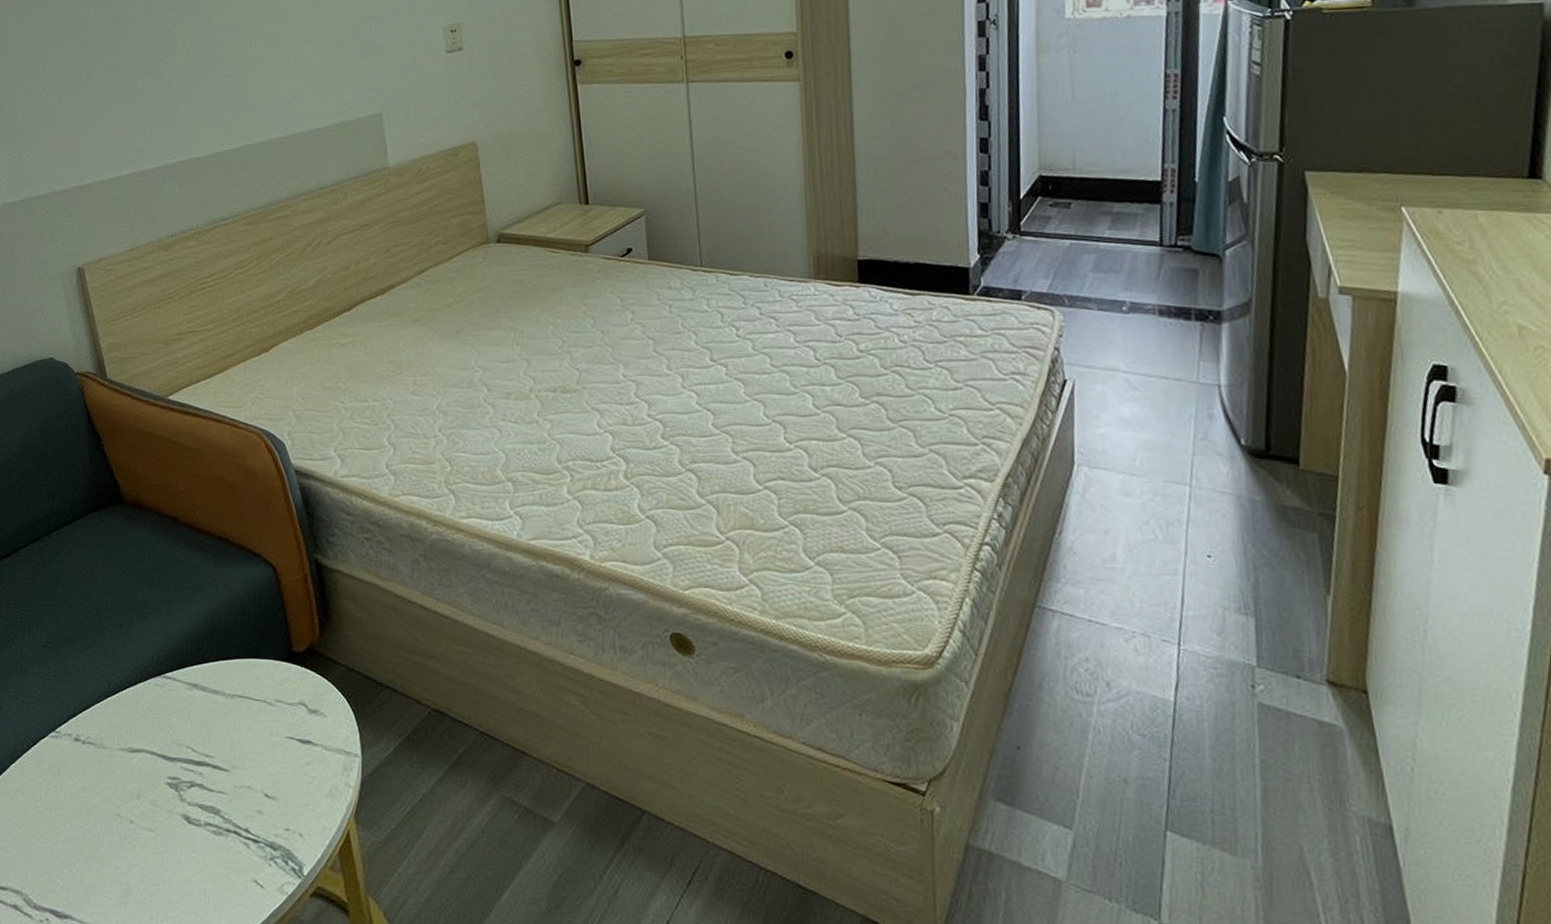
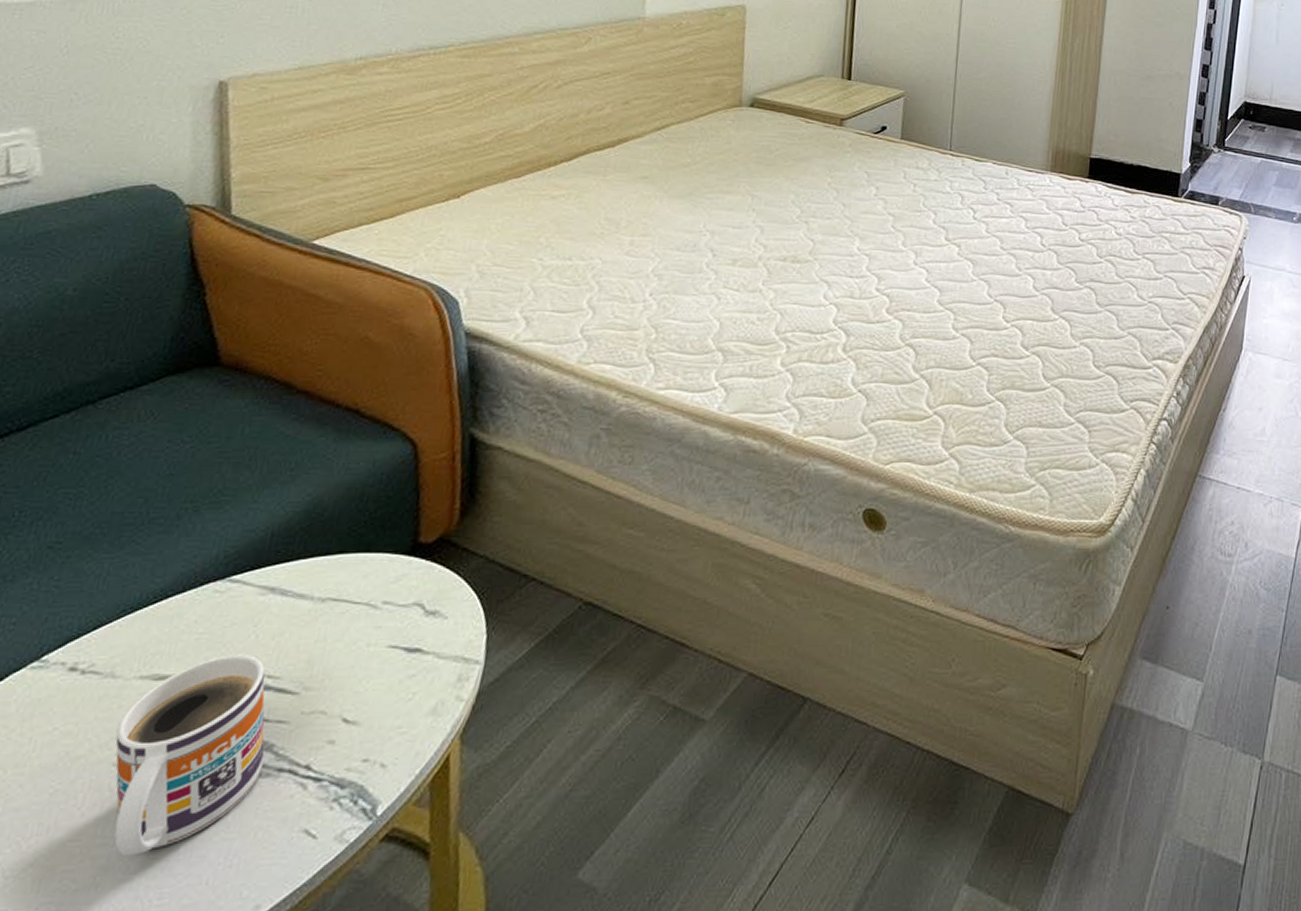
mug: none [113,736,215,885] -> present [114,654,265,856]

